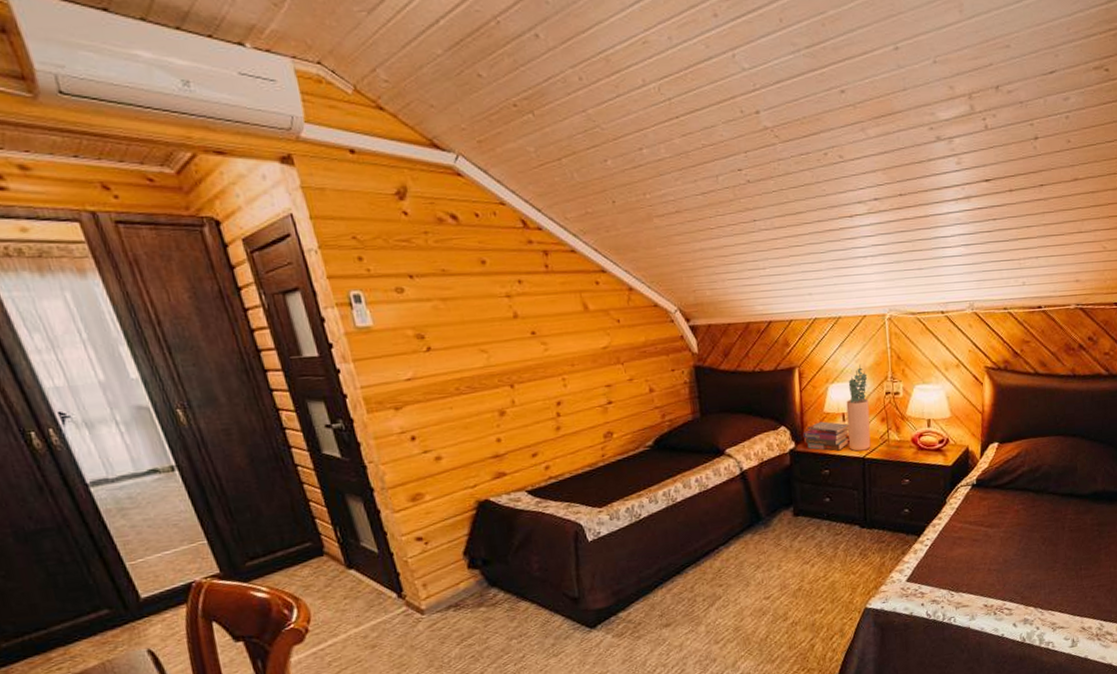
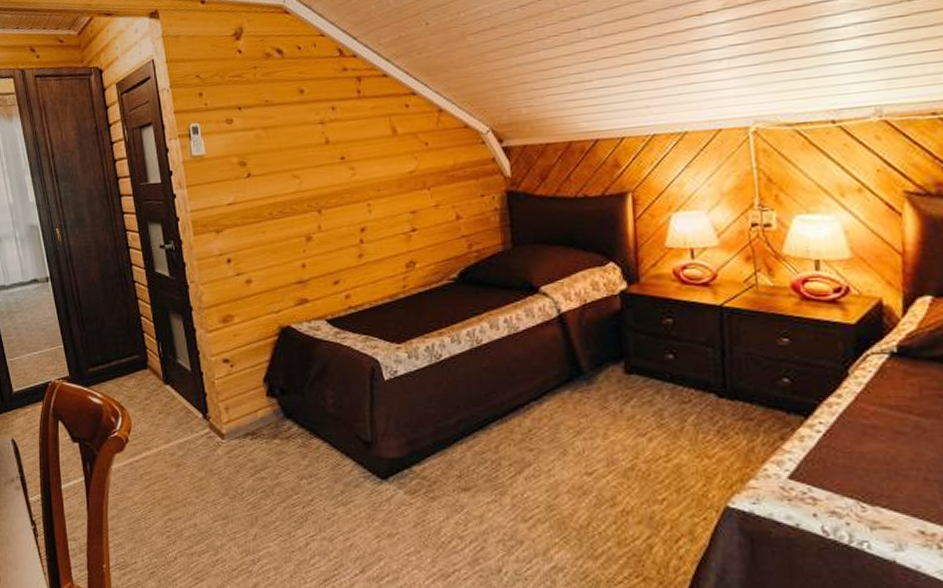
books: present [803,421,849,451] -> none [637,258,700,296]
vase: present [846,365,871,452] -> none [695,189,732,298]

